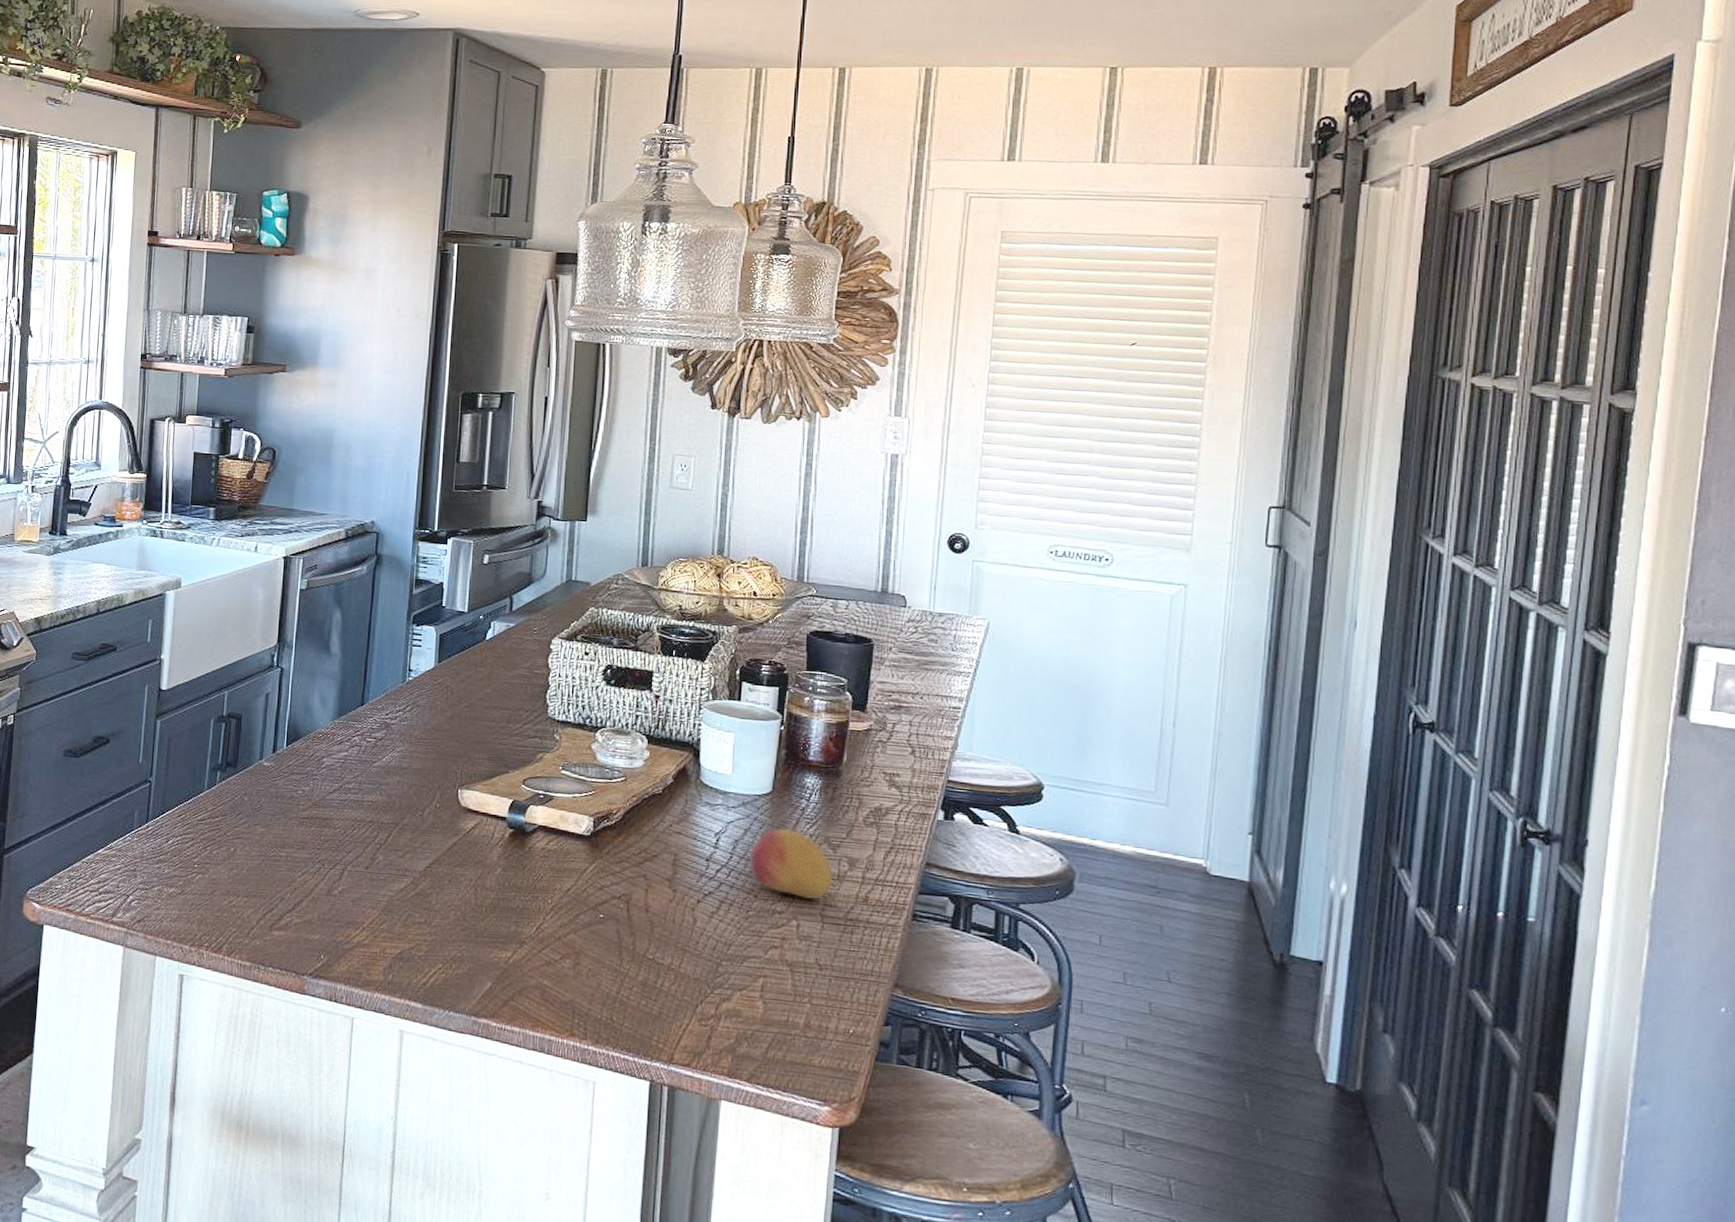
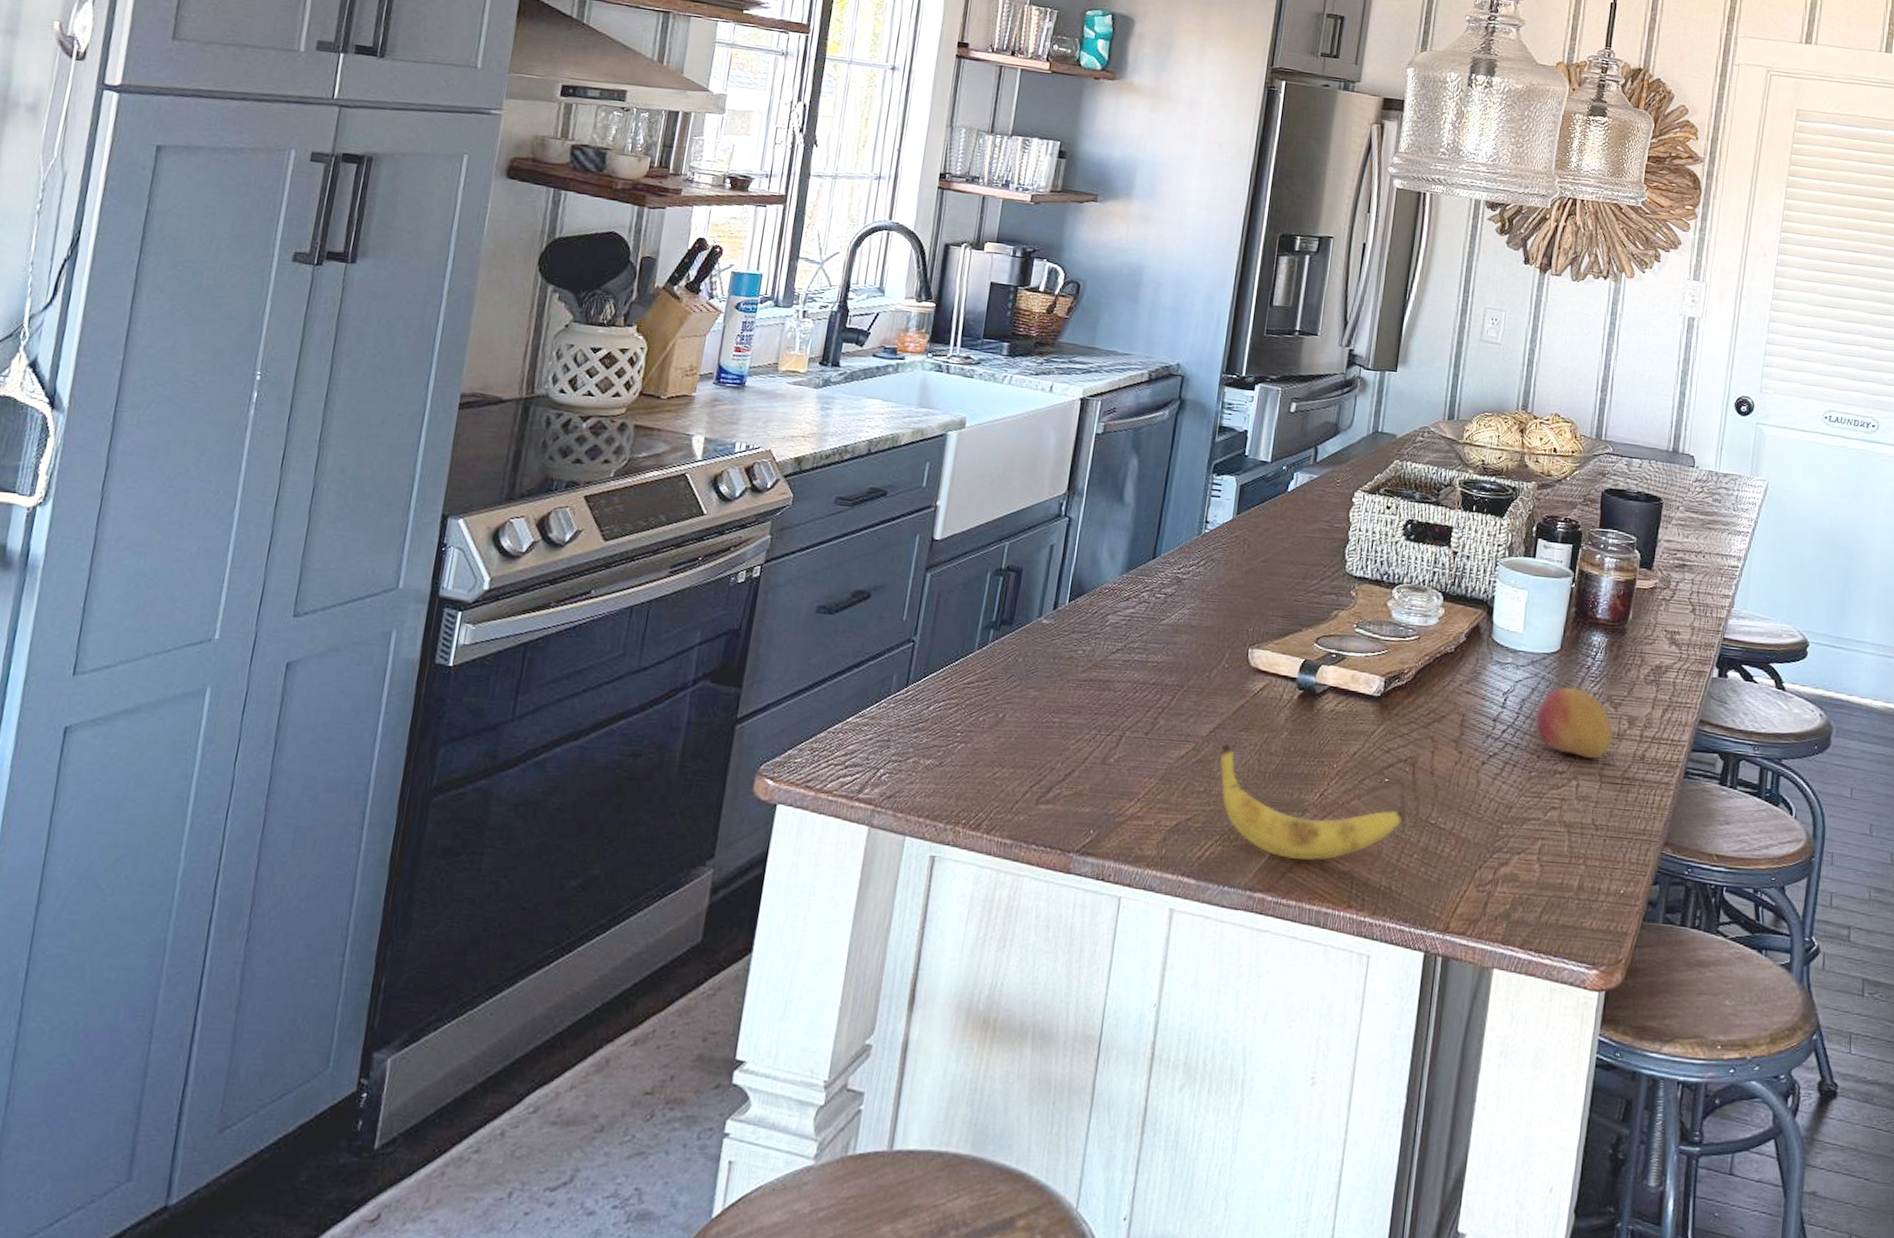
banana: none [438,879,621,990] -> present [1220,744,1404,860]

